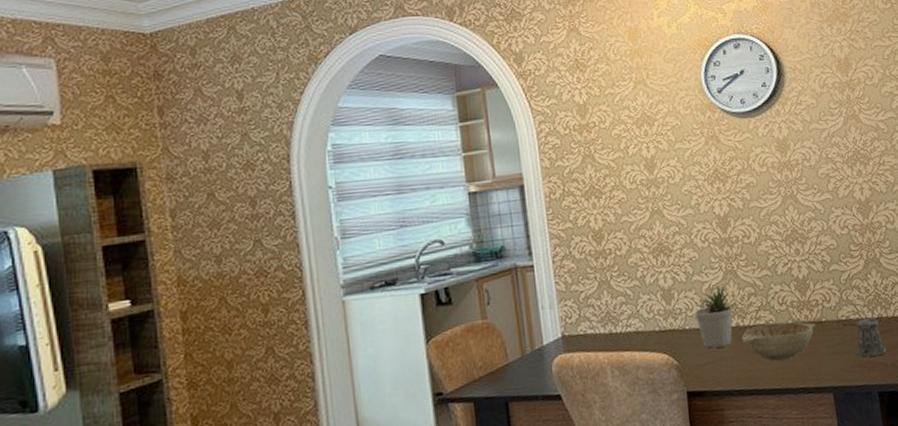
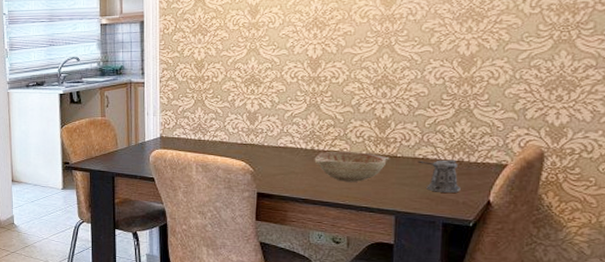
potted plant: present [694,283,736,349] -> none [274,114,314,164]

